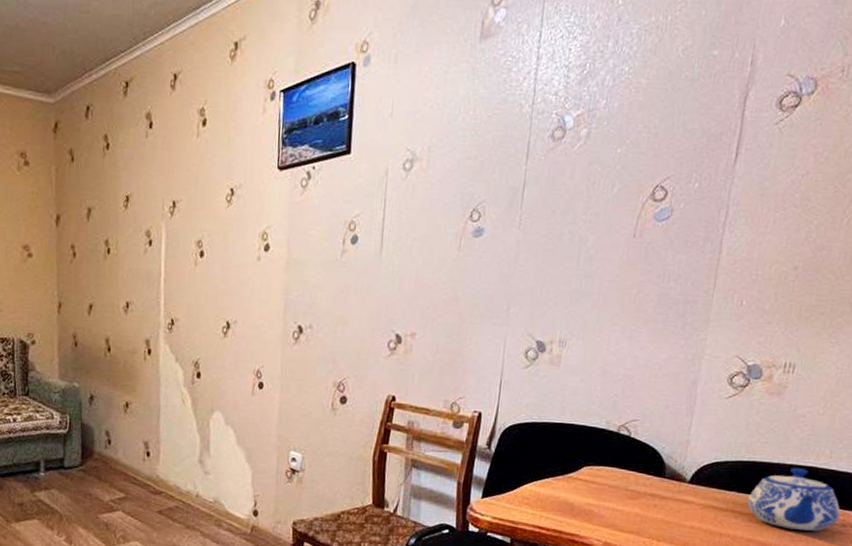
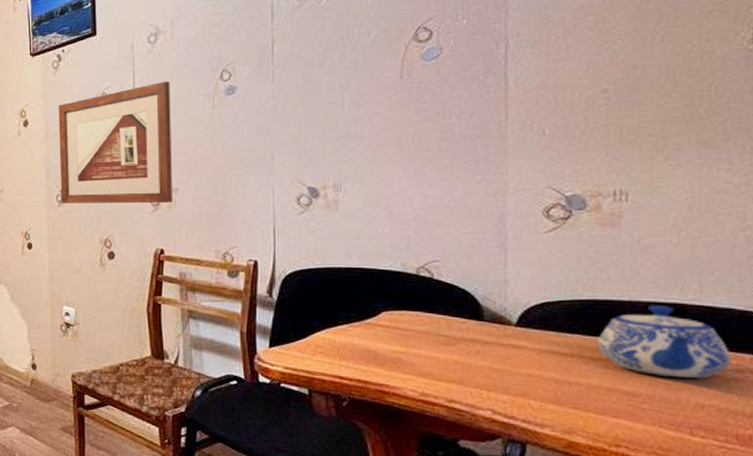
picture frame: none [297,214,420,348] -> present [58,81,172,204]

